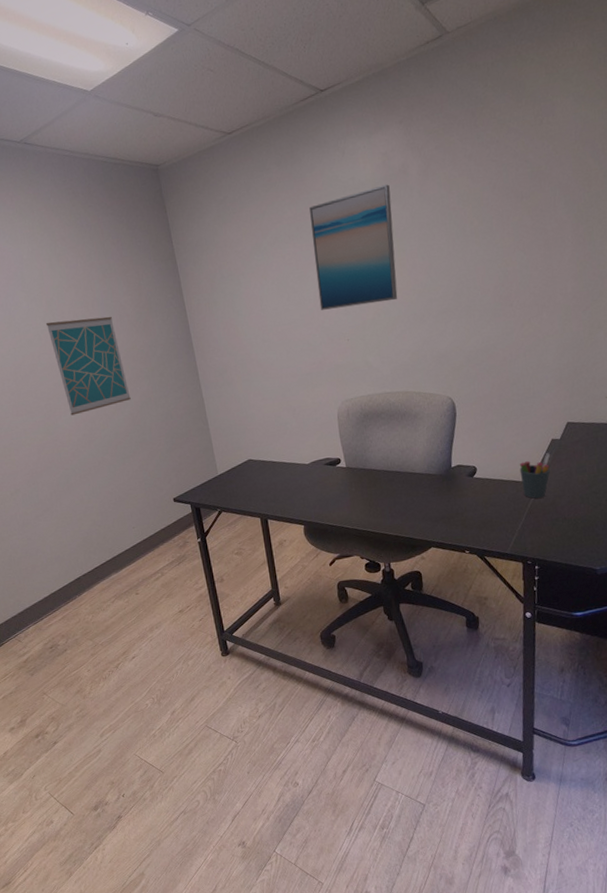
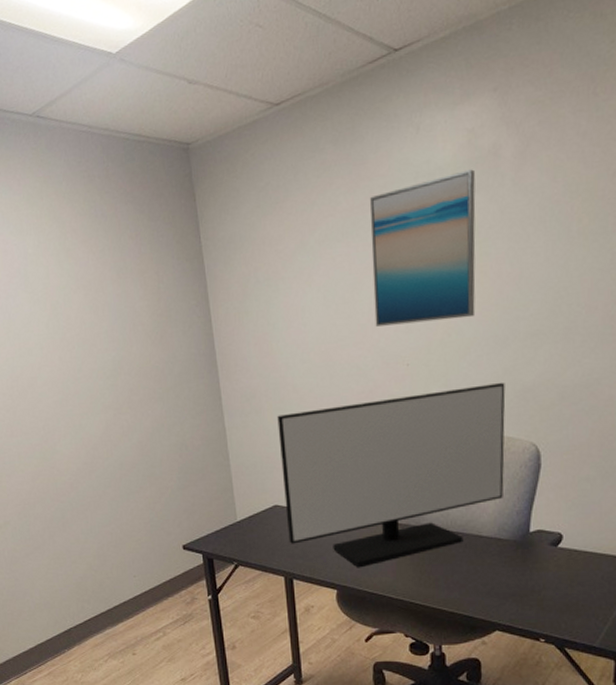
wall art: present [45,316,131,416] -> none [48,324,141,440]
monitor: none [246,350,430,506] -> present [277,382,506,568]

